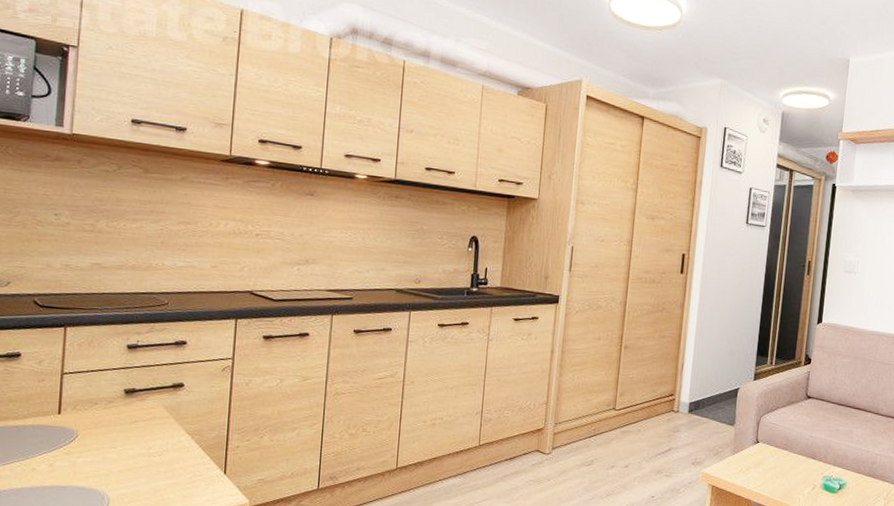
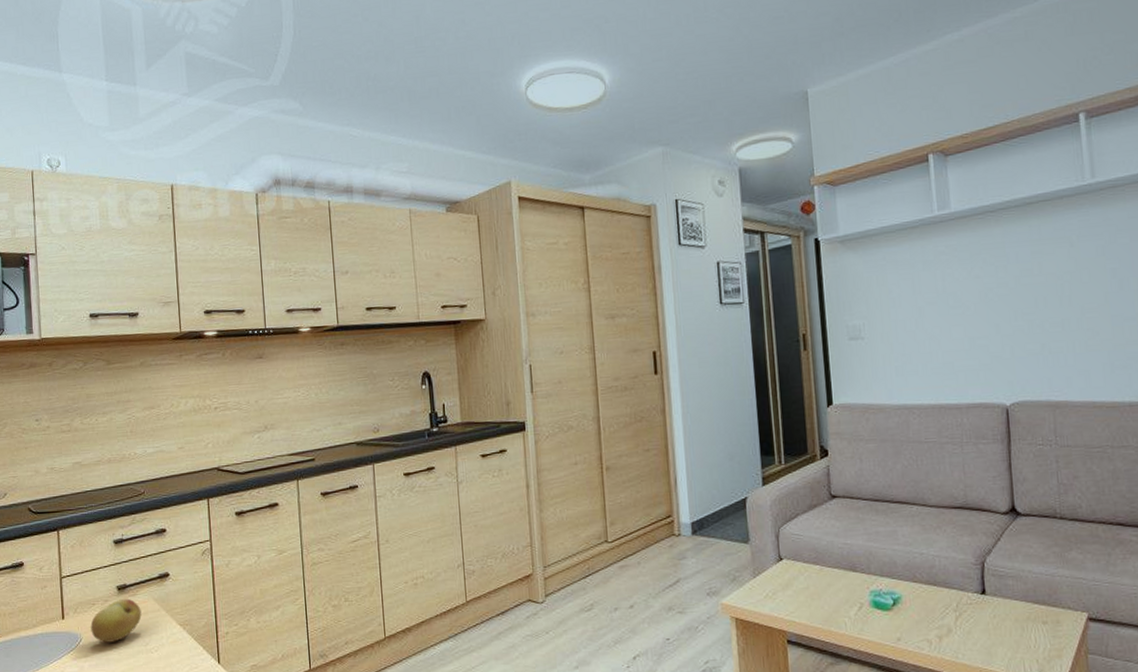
fruit: none [89,402,149,443] -> present [90,598,142,643]

